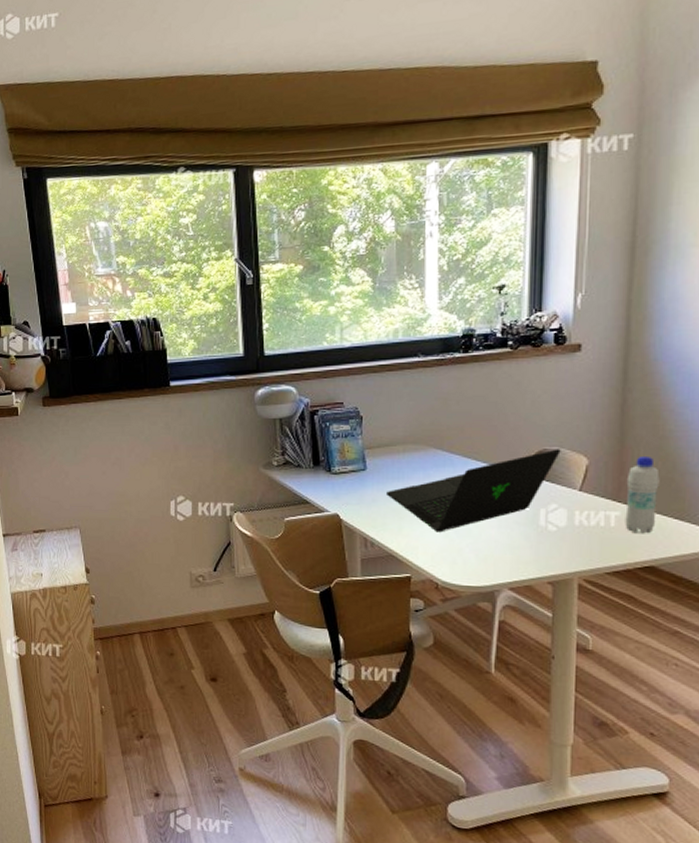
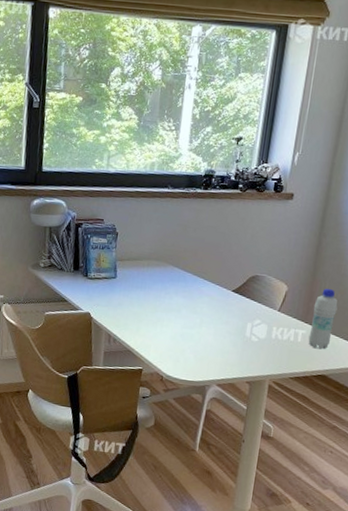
laptop: present [385,449,561,533] -> none [129,276,269,335]

